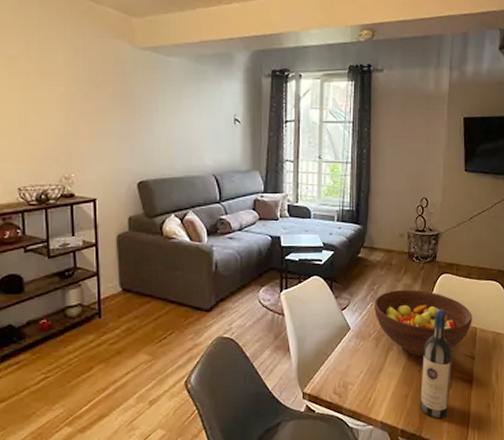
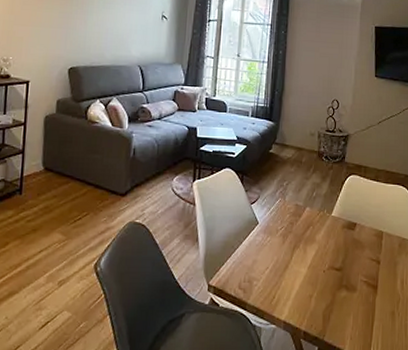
fruit bowl: present [374,290,472,357] -> none [283,188,379,257]
wine bottle: present [420,309,453,419] -> none [324,209,359,323]

